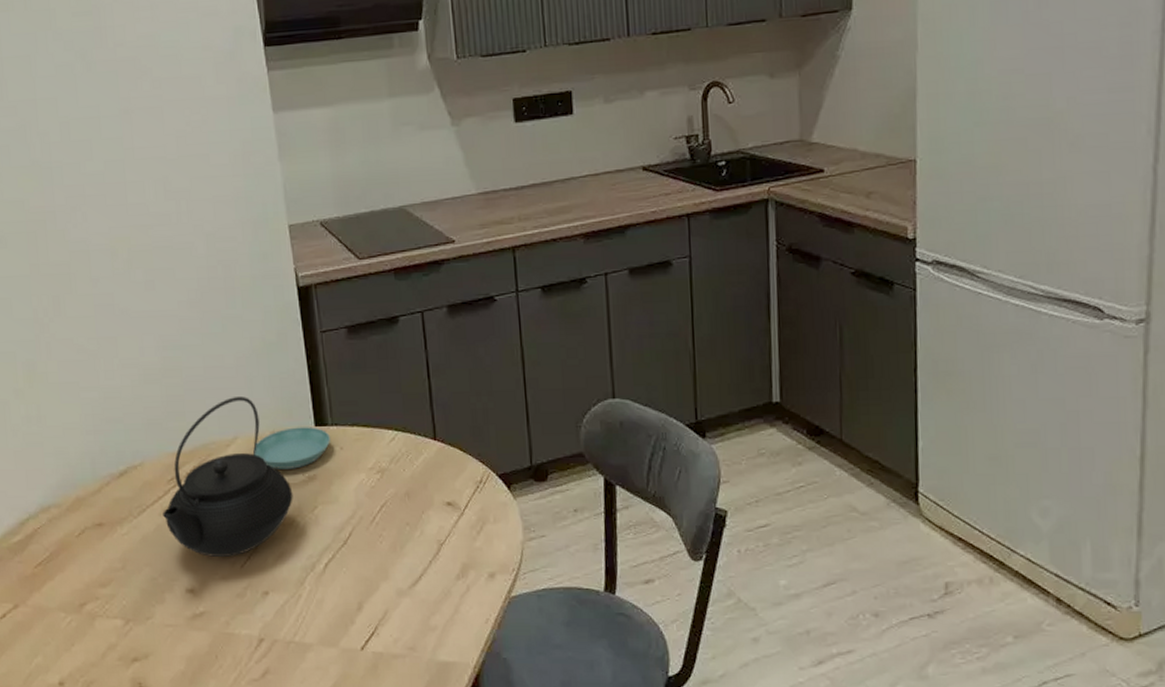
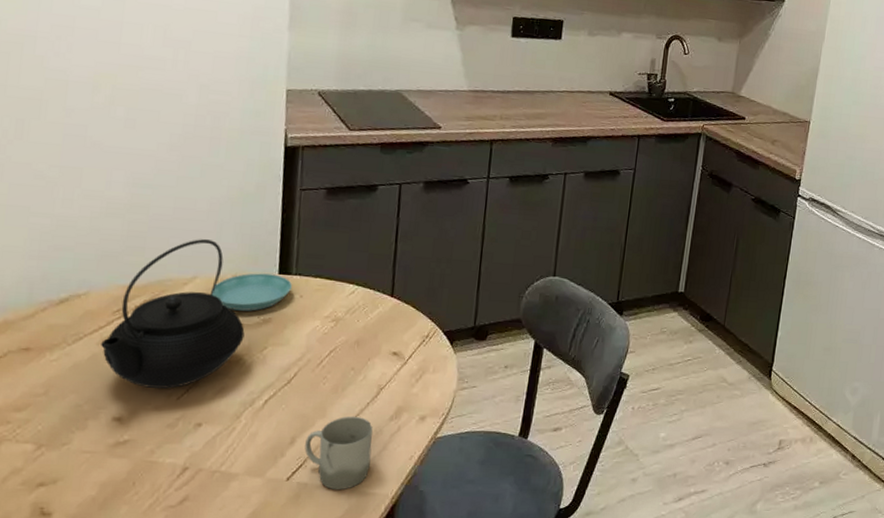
cup: none [373,576,445,660] -> present [305,416,373,490]

